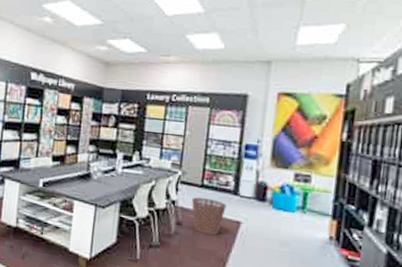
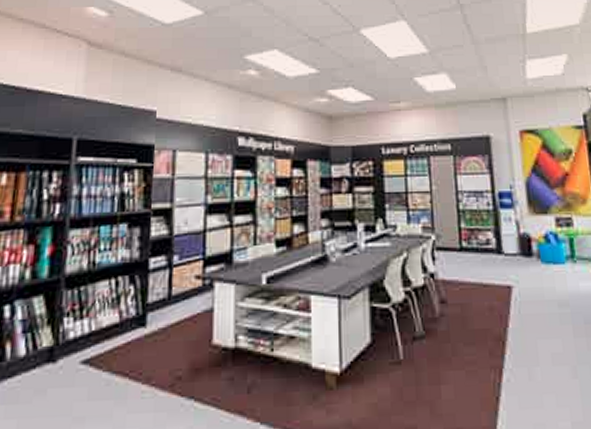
basket: present [192,197,227,236] -> none [453,264,493,309]

